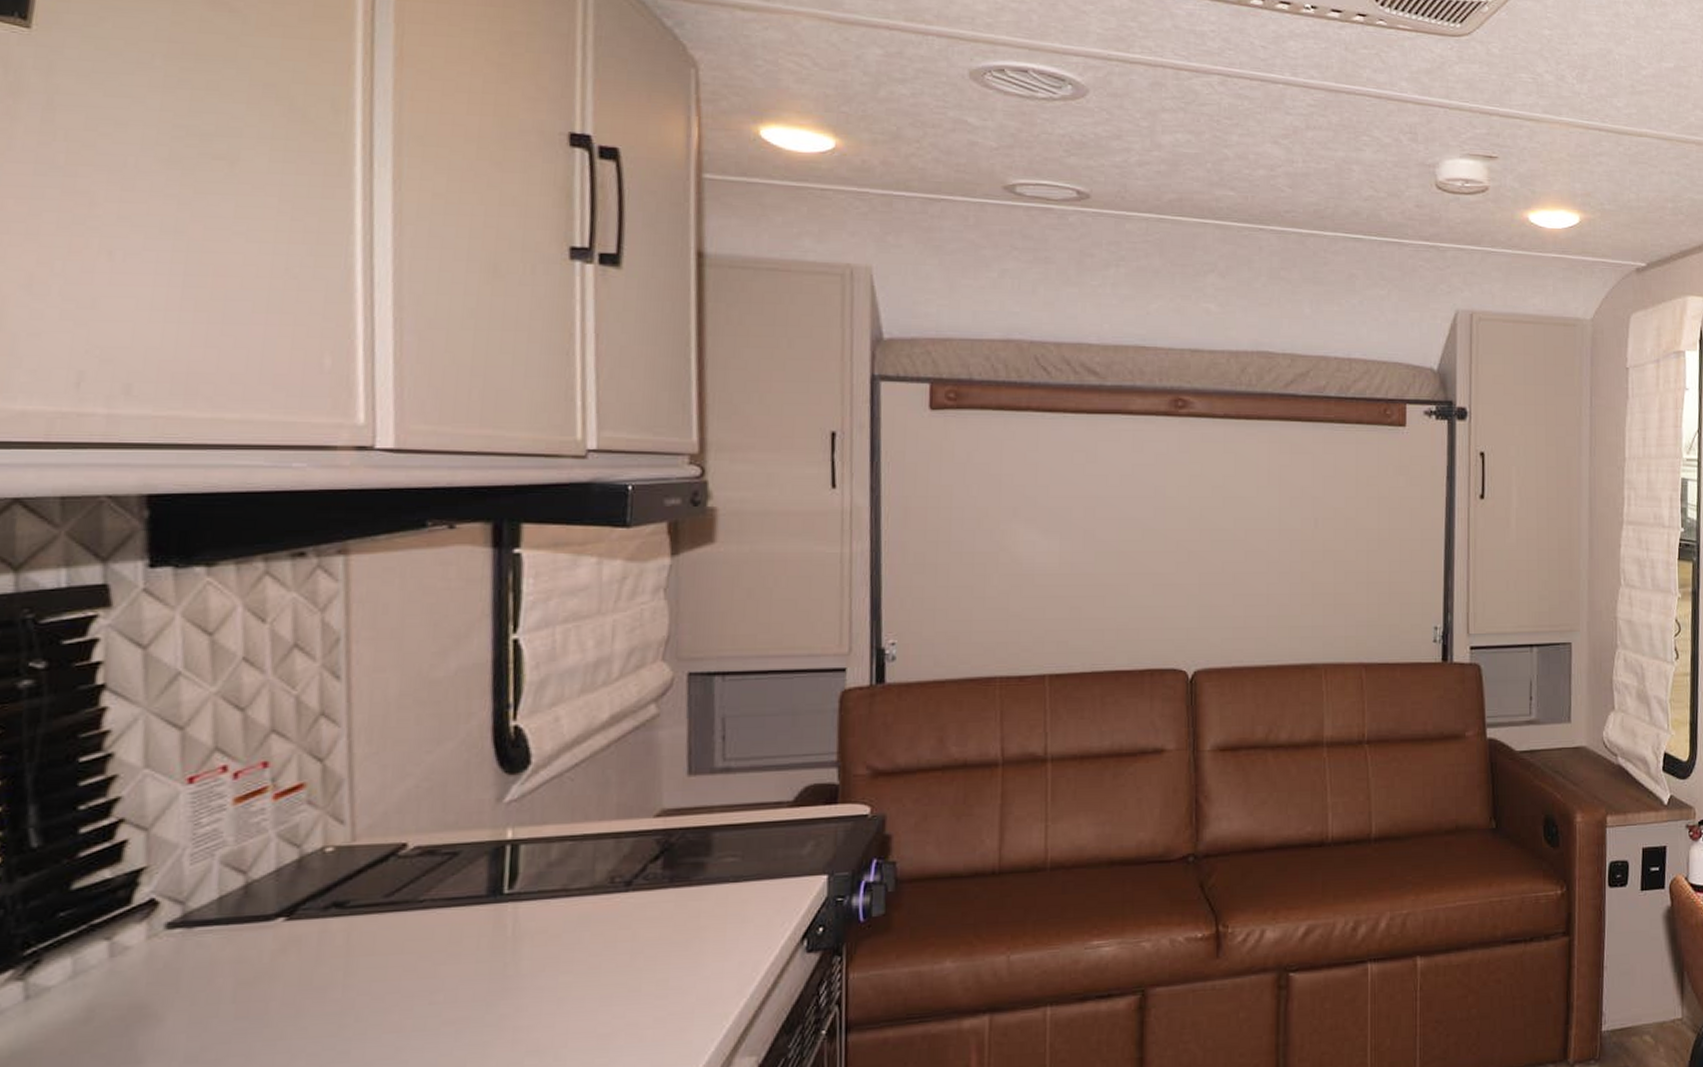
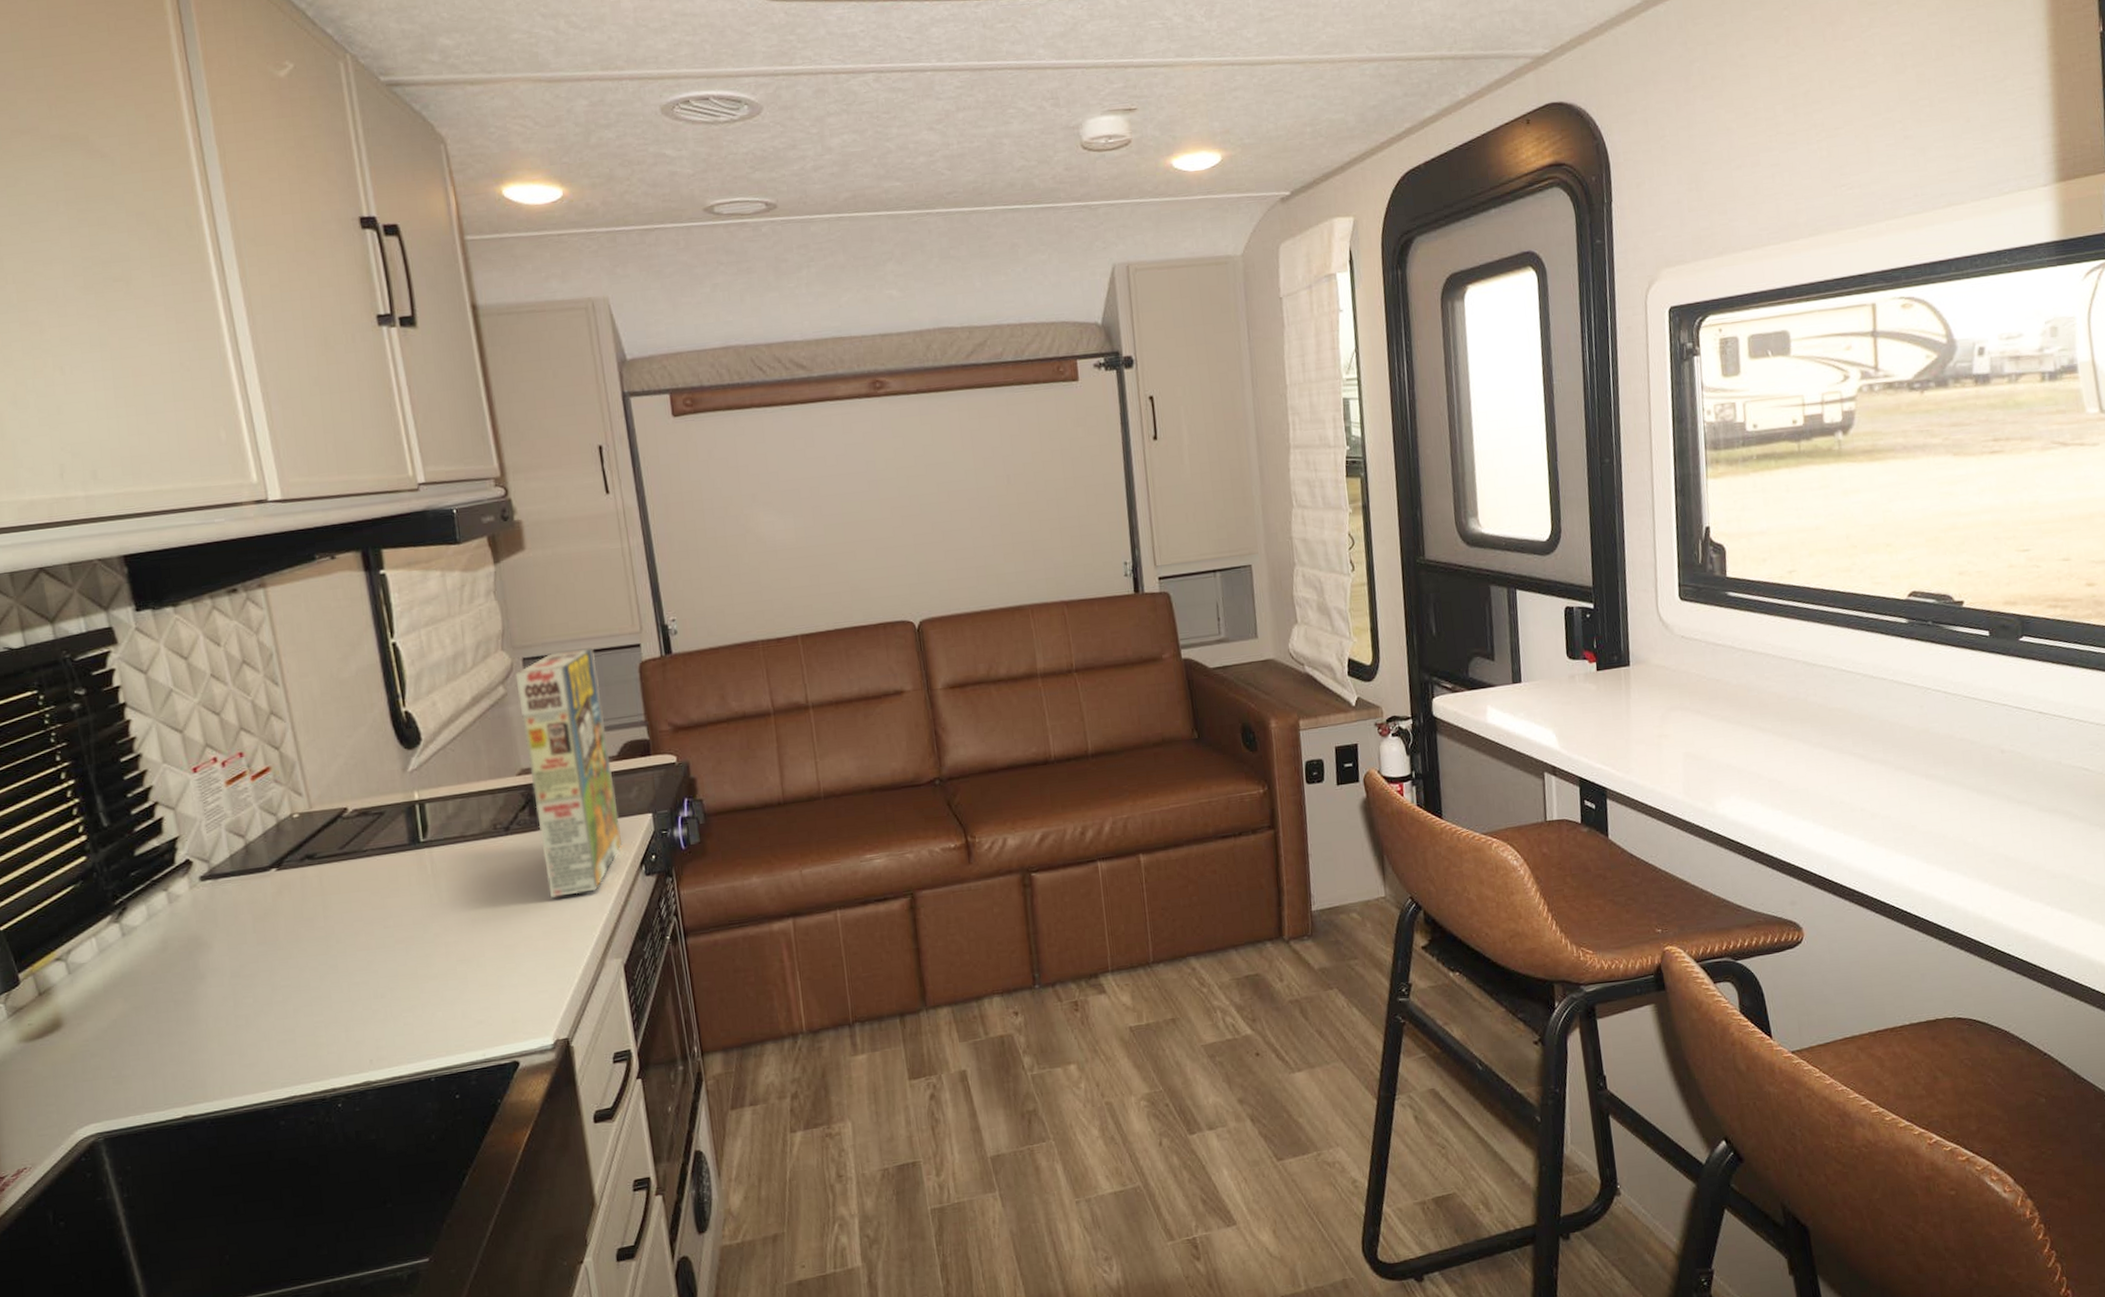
cereal box: none [671,667,785,974] -> present [515,648,623,898]

